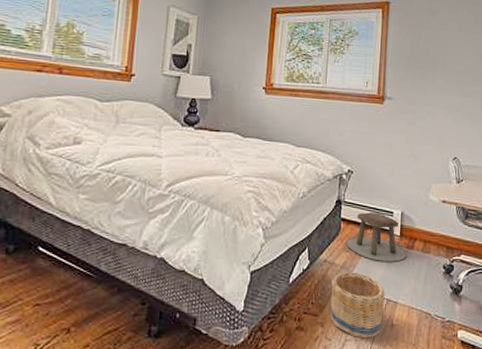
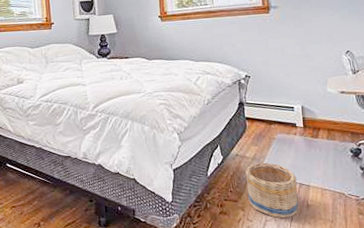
stool: present [346,212,407,262] -> none [253,109,313,151]

